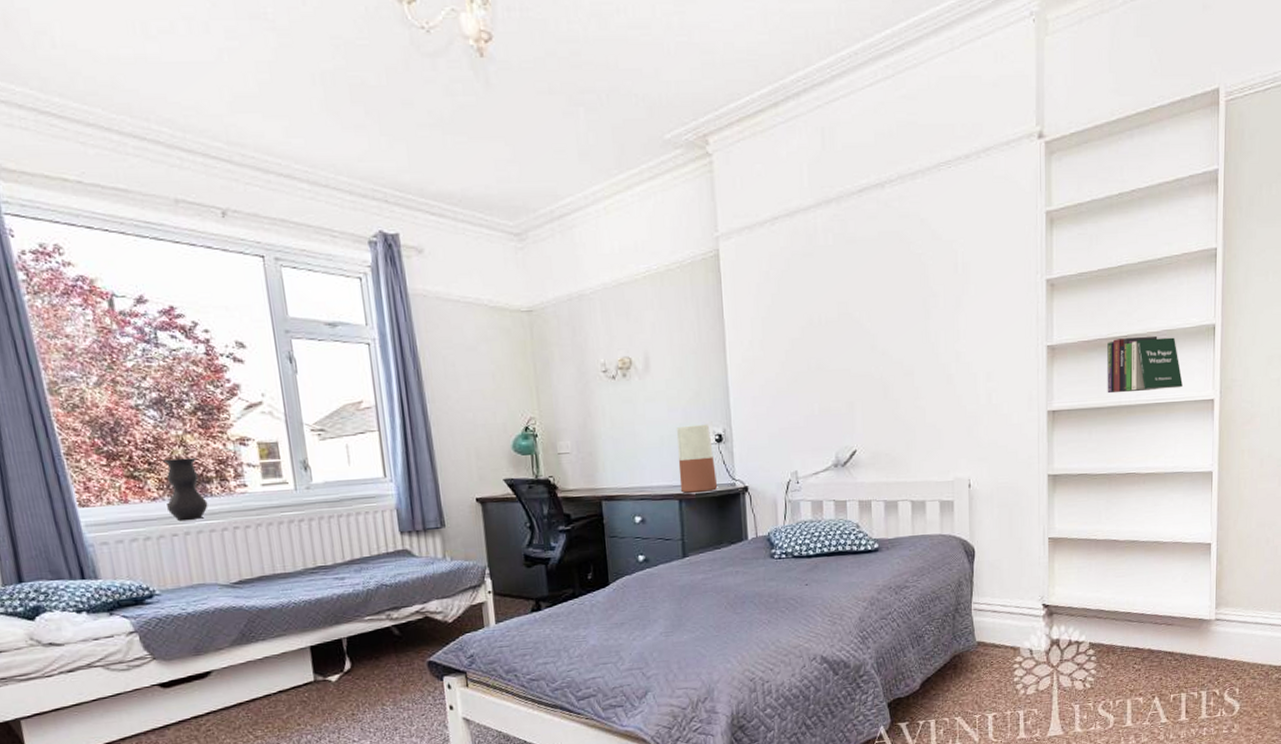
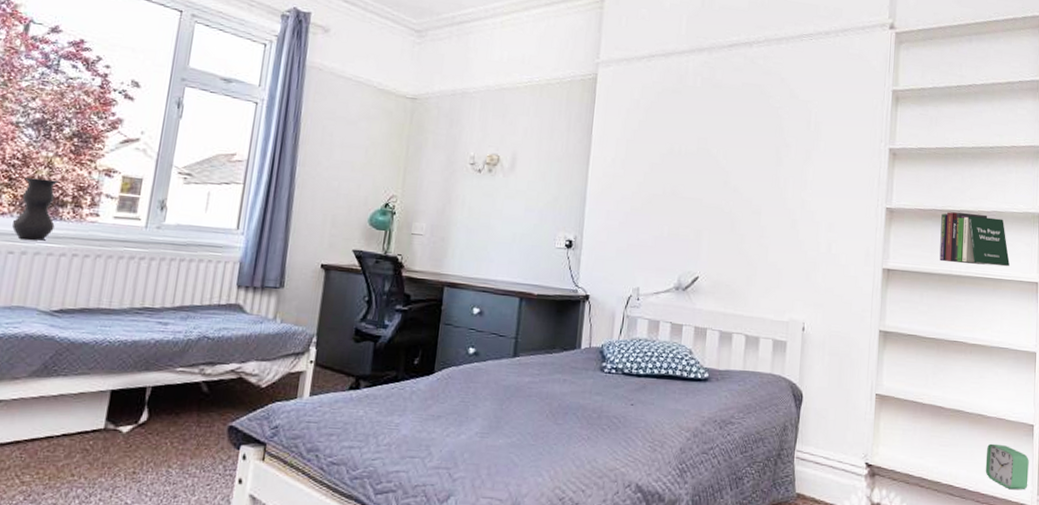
vase: present [676,424,718,494] -> none [523,227,562,295]
alarm clock: none [1162,567,1207,608] -> present [985,443,1029,490]

